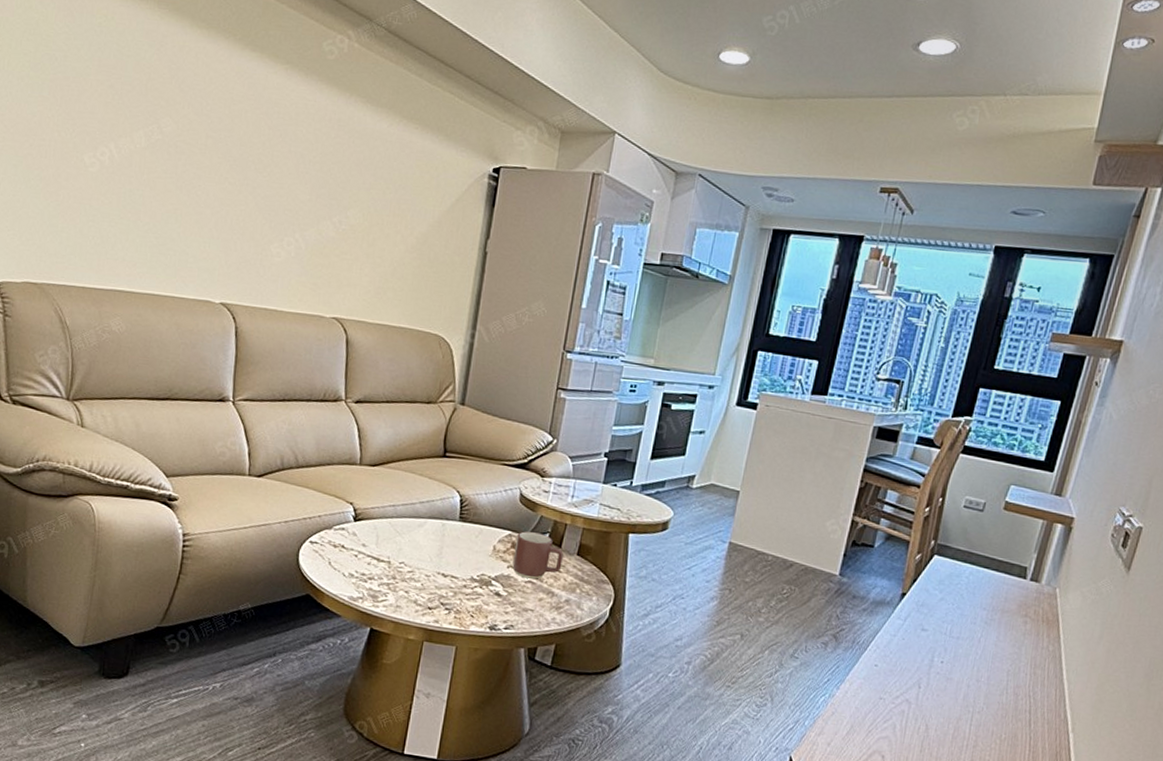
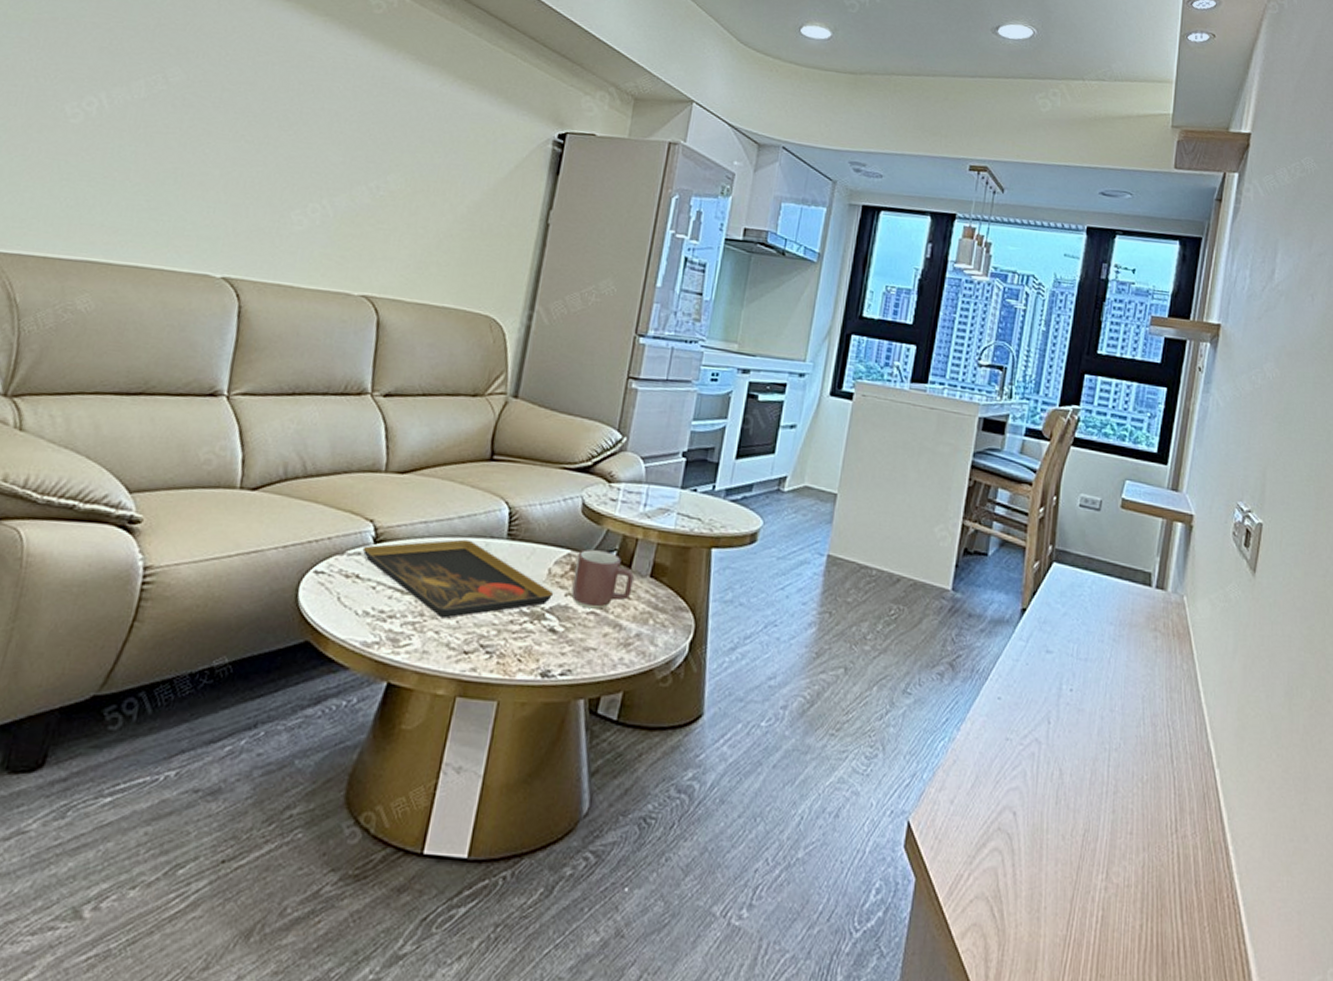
decorative tray: none [345,520,498,582] -> present [362,539,554,619]

